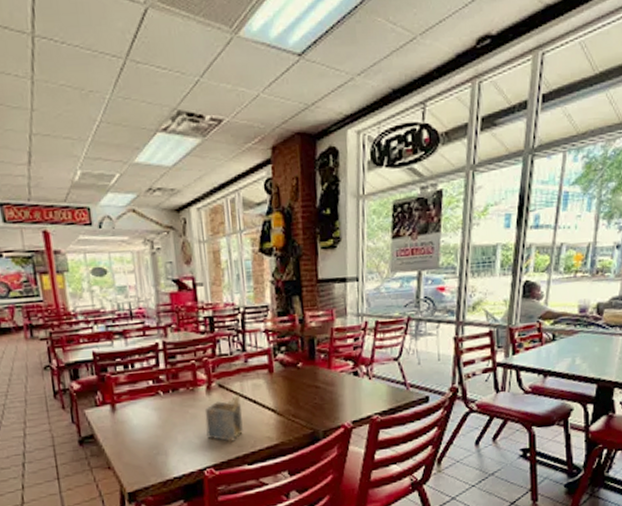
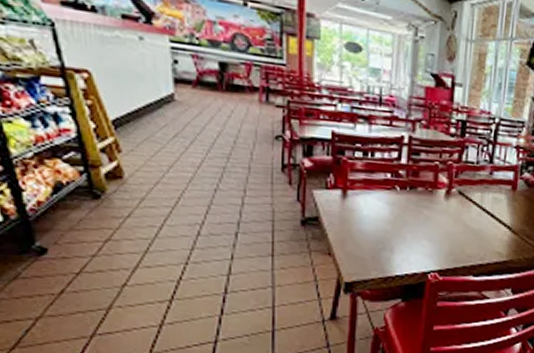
napkin holder: present [204,394,243,442] -> none [437,204,479,251]

